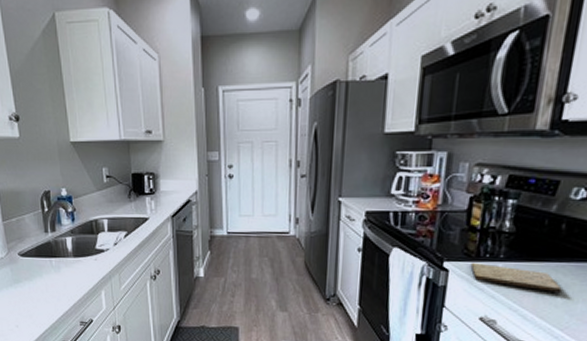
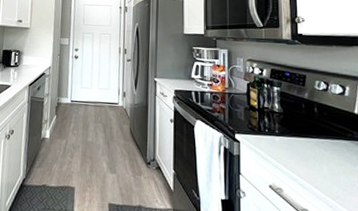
cutting board: present [470,262,562,294] -> none [255,135,326,166]

